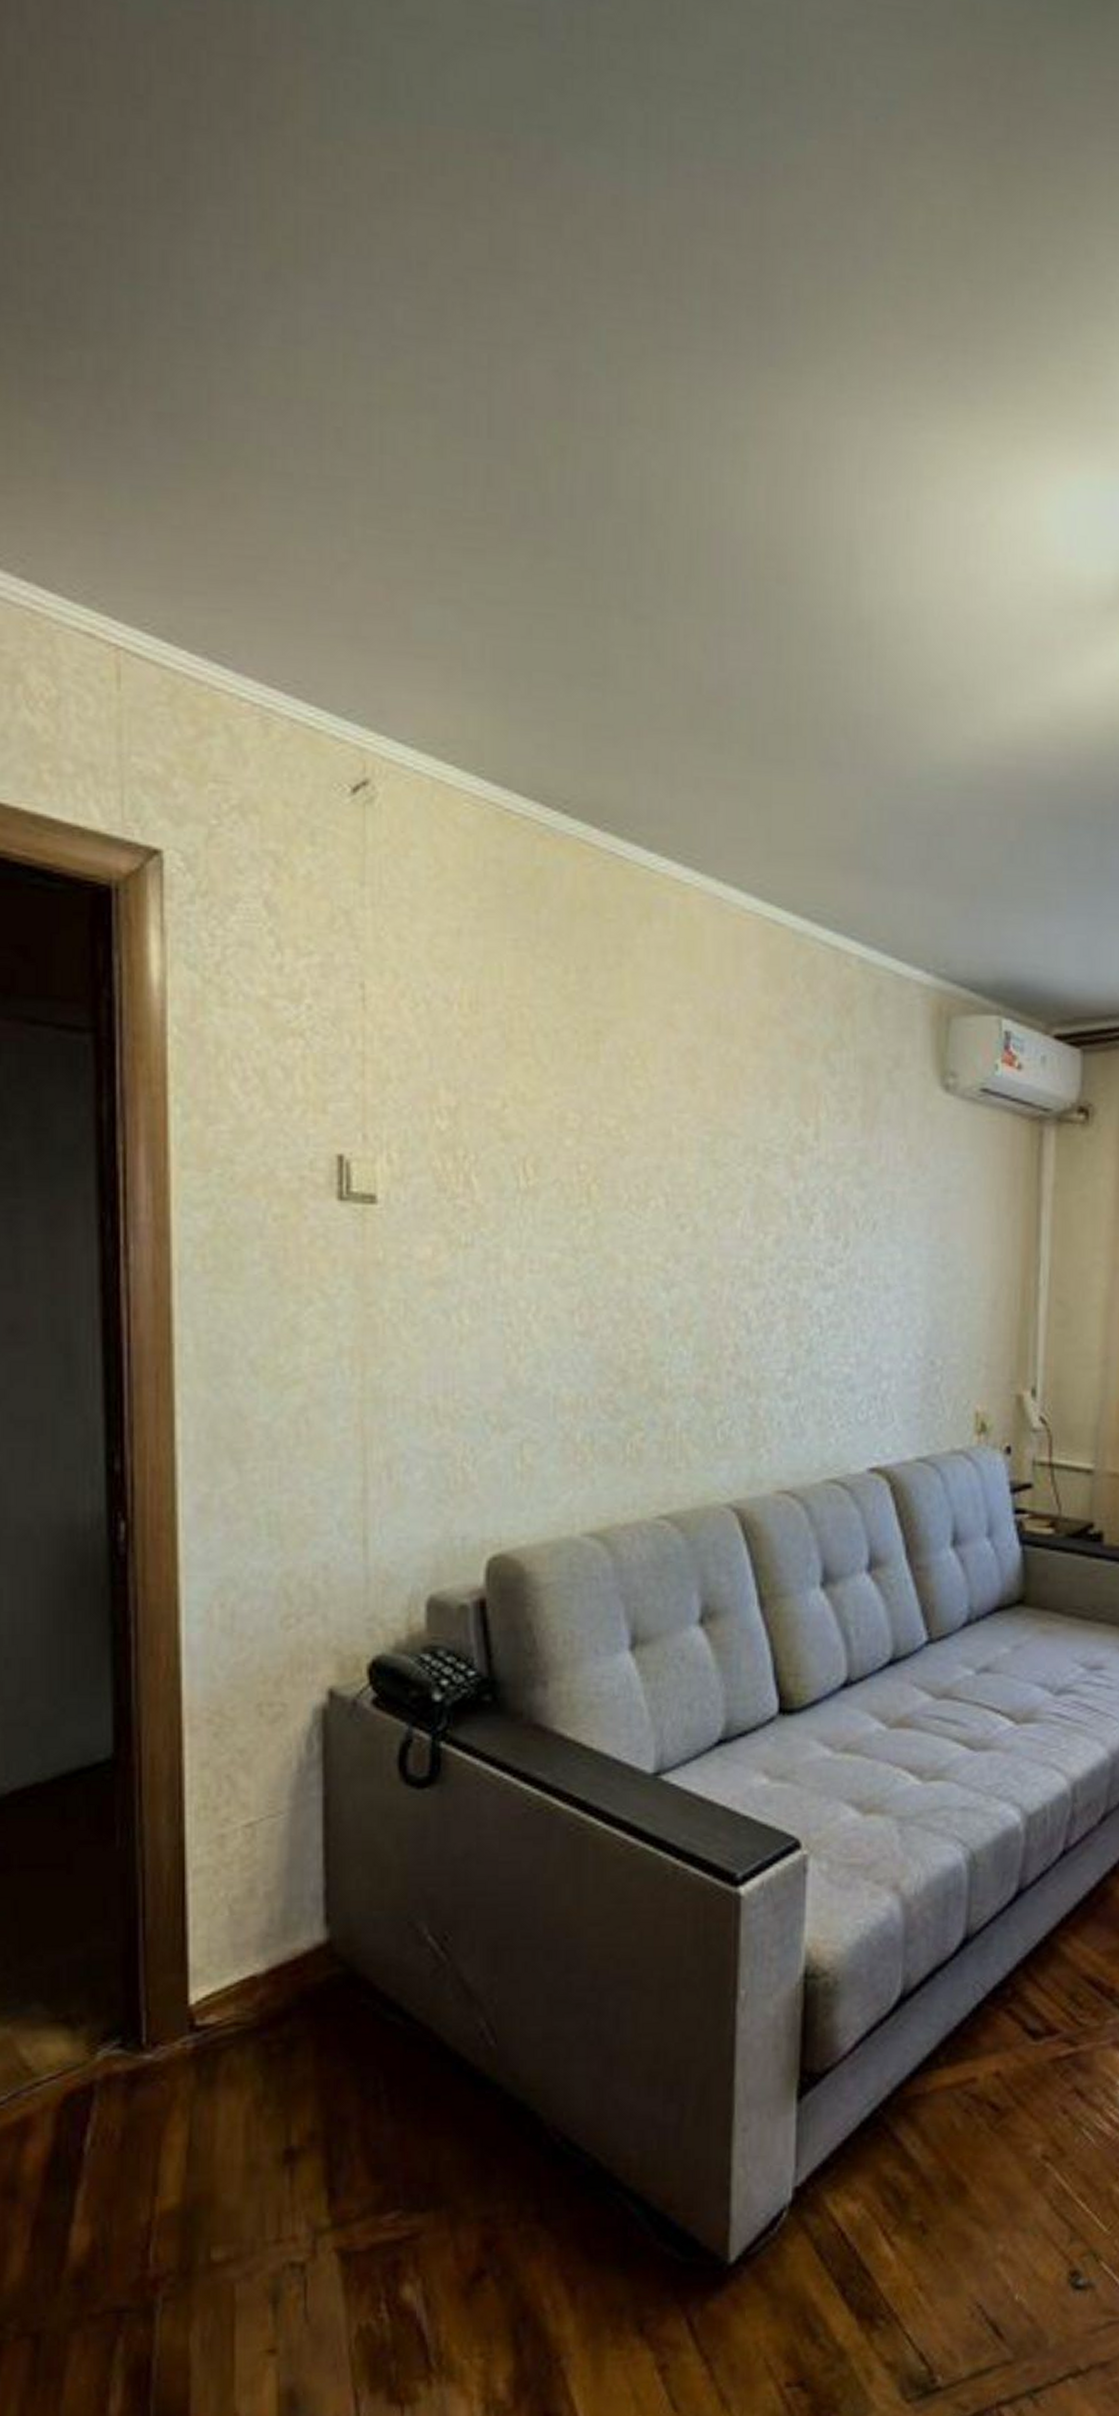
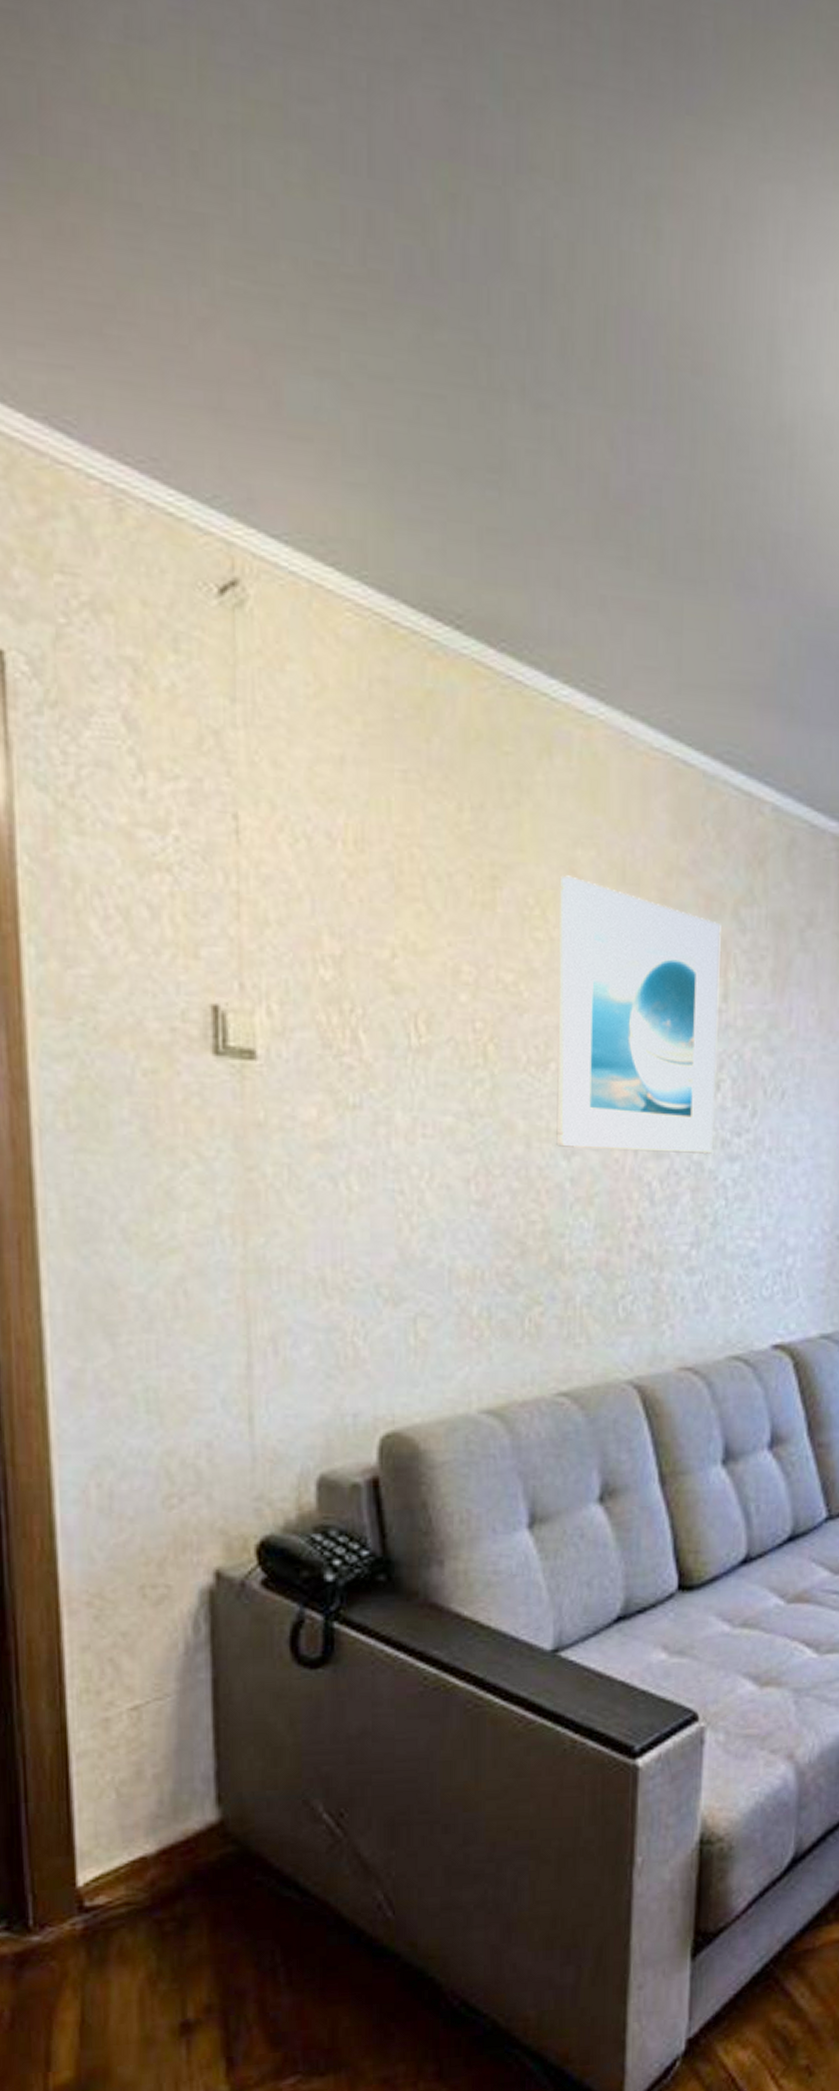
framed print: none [656,1028,812,1284] -> present [556,875,721,1154]

